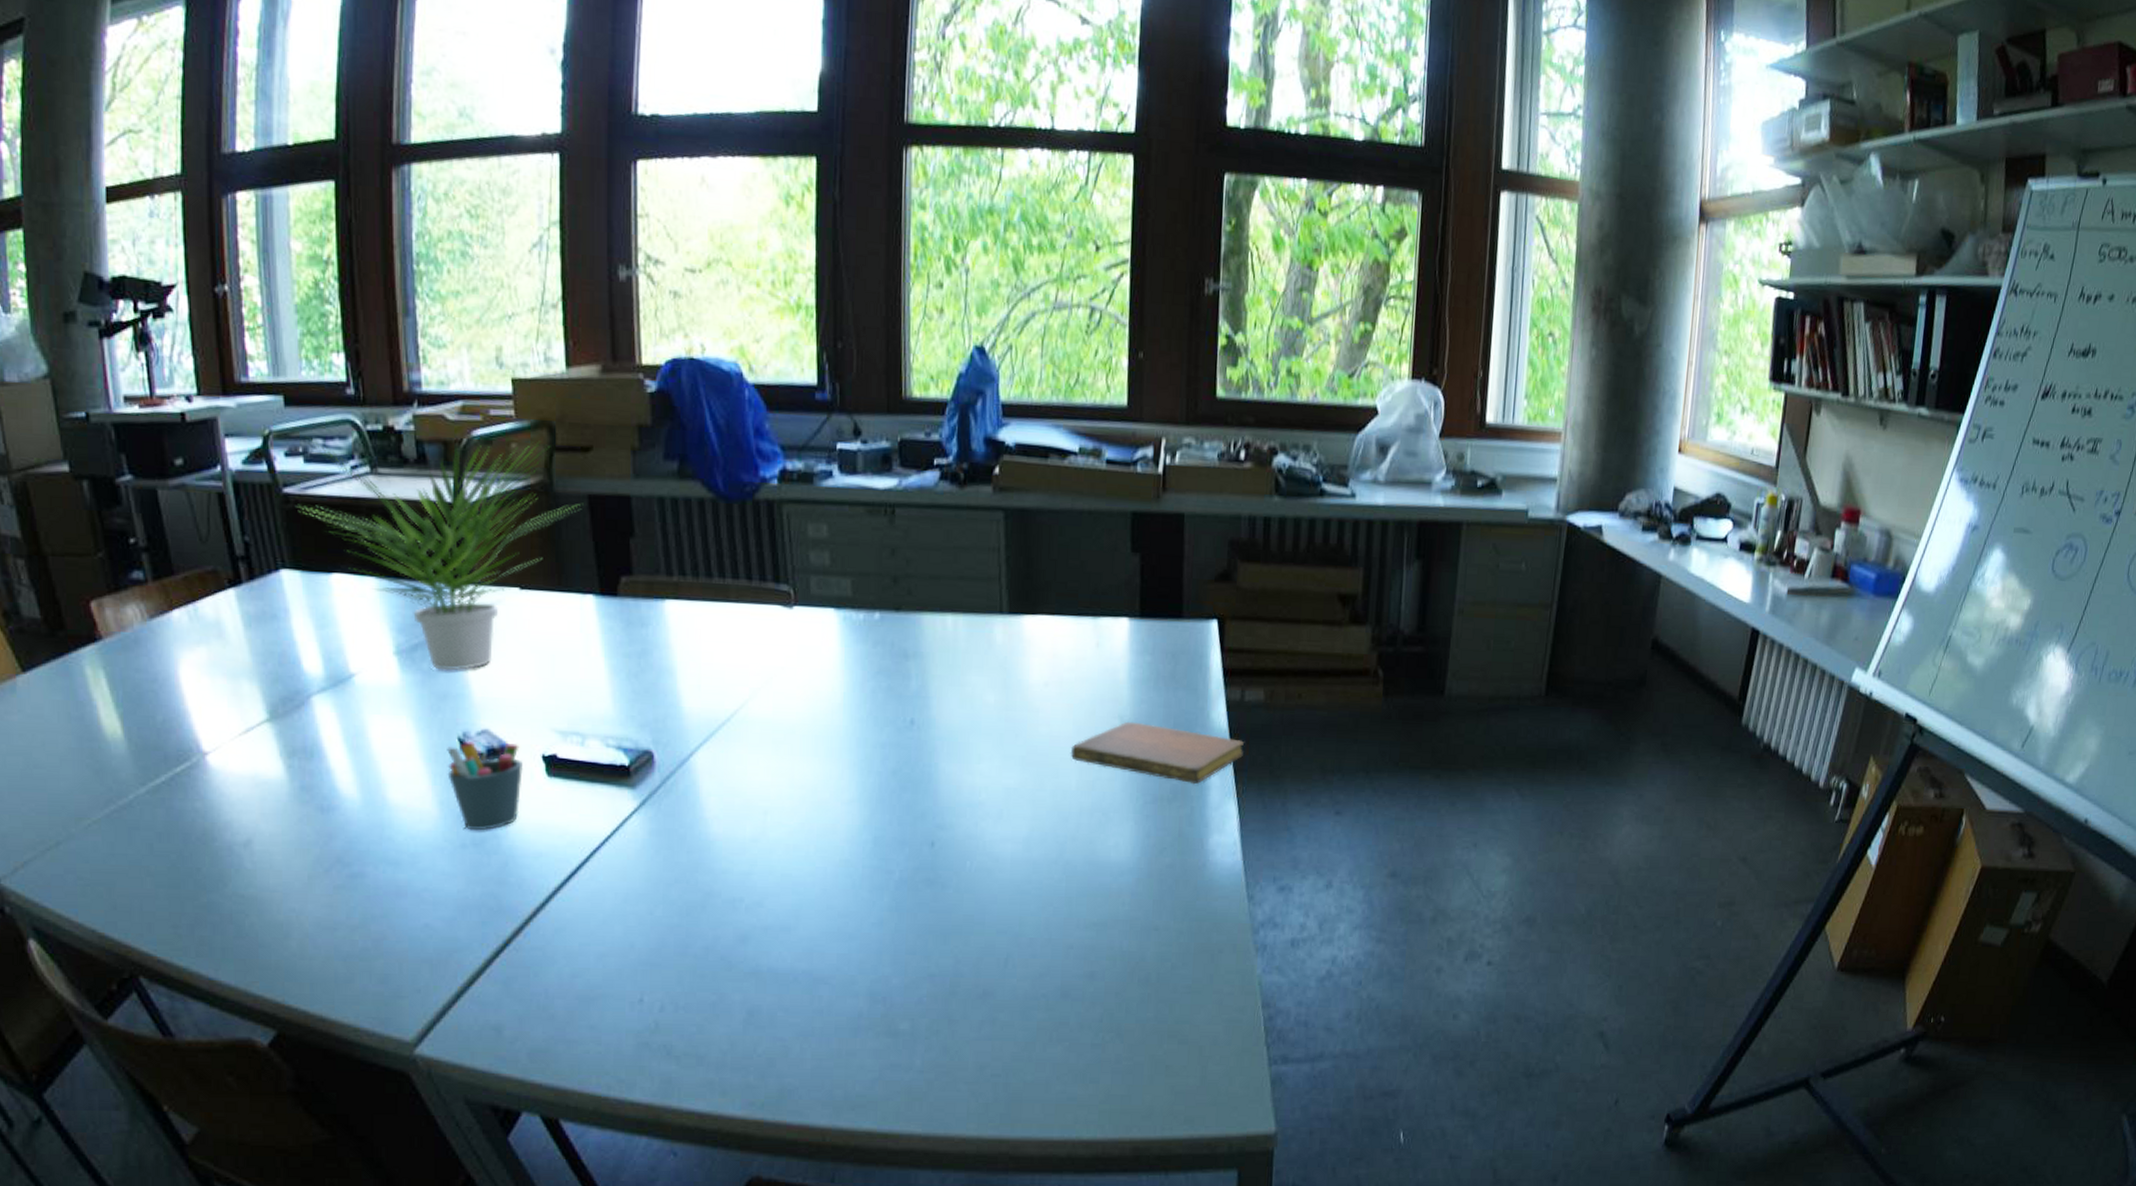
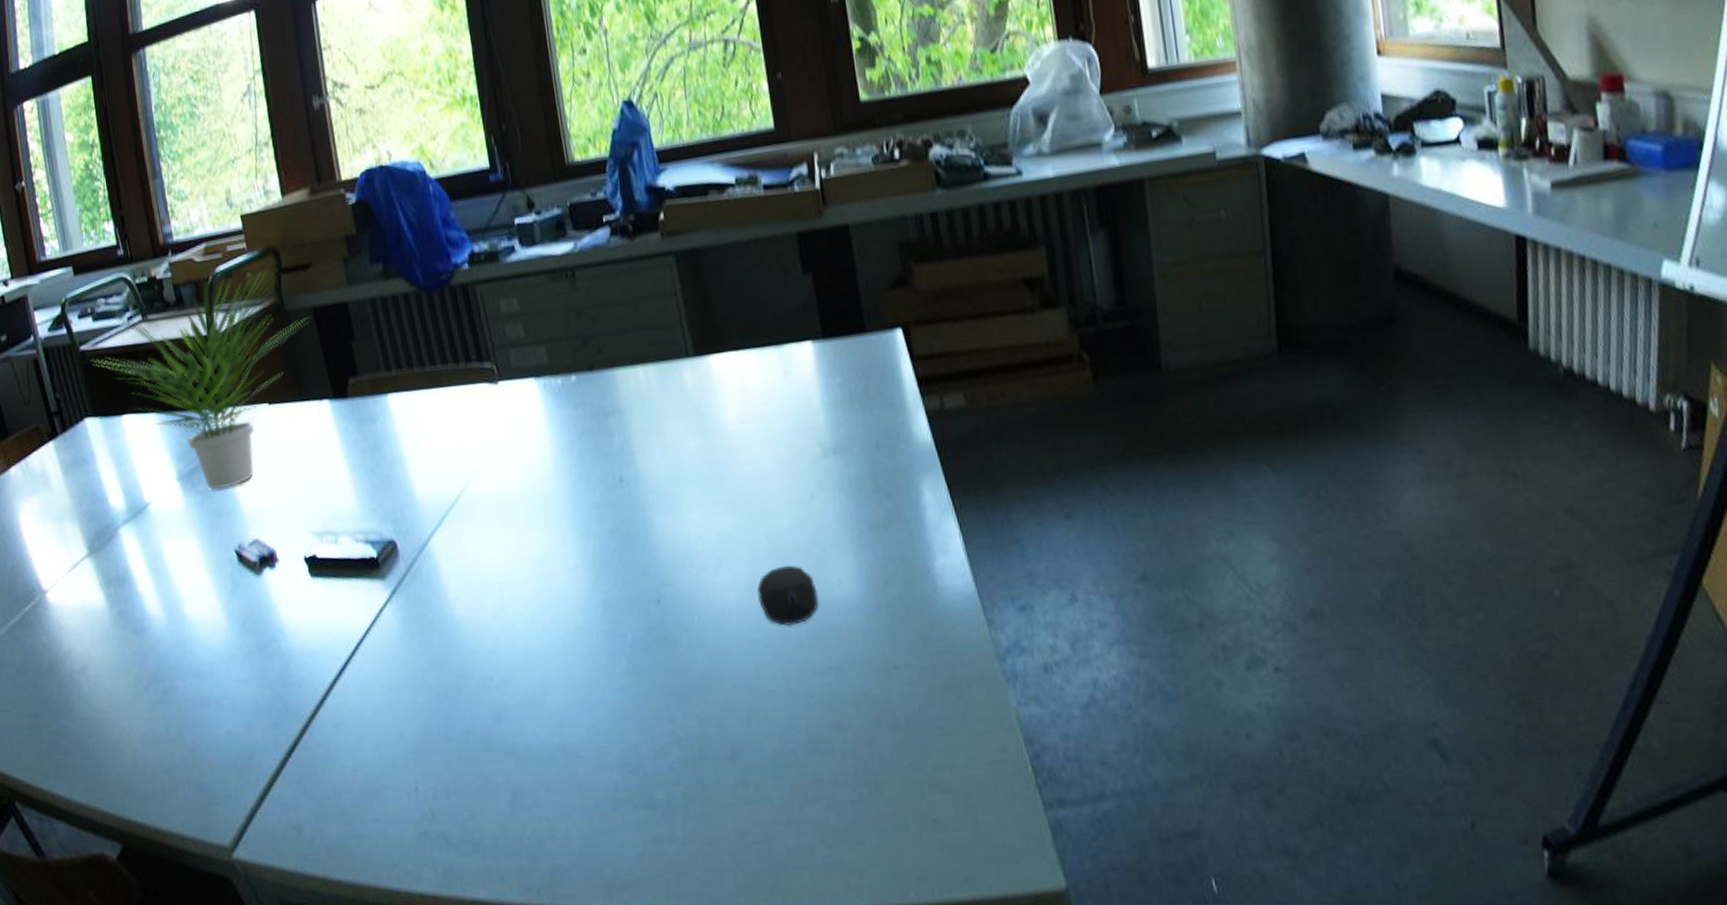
pen holder: present [447,742,523,831] -> none [227,549,292,637]
computer mouse: none [1034,825,1093,881] -> present [757,565,819,626]
notebook: present [1070,721,1244,785] -> none [777,447,954,506]

